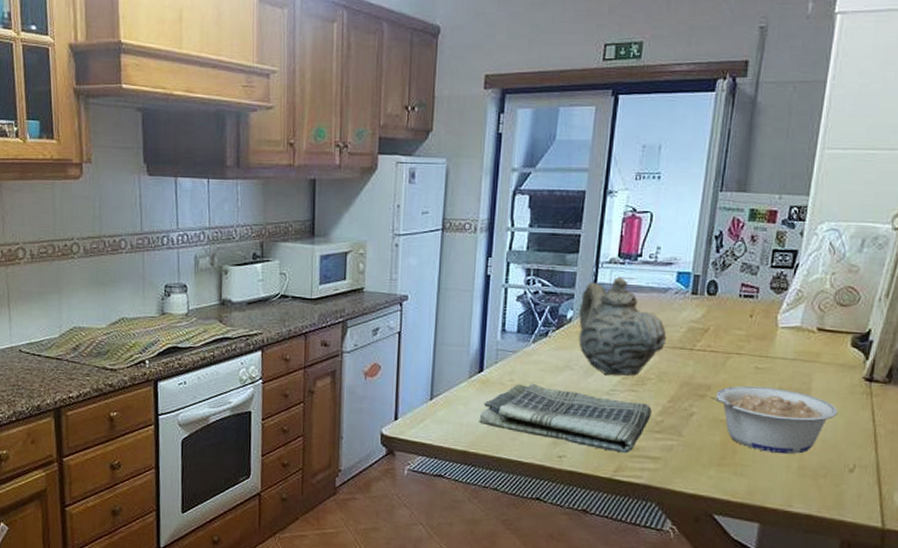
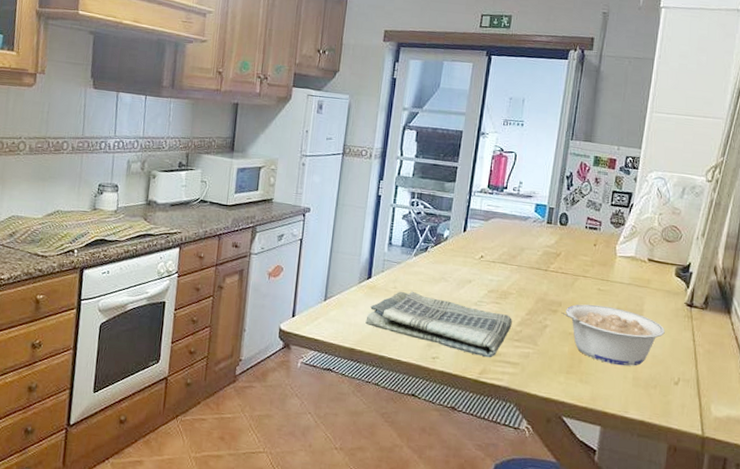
teapot: present [579,277,667,376] -> none [453,205,526,290]

